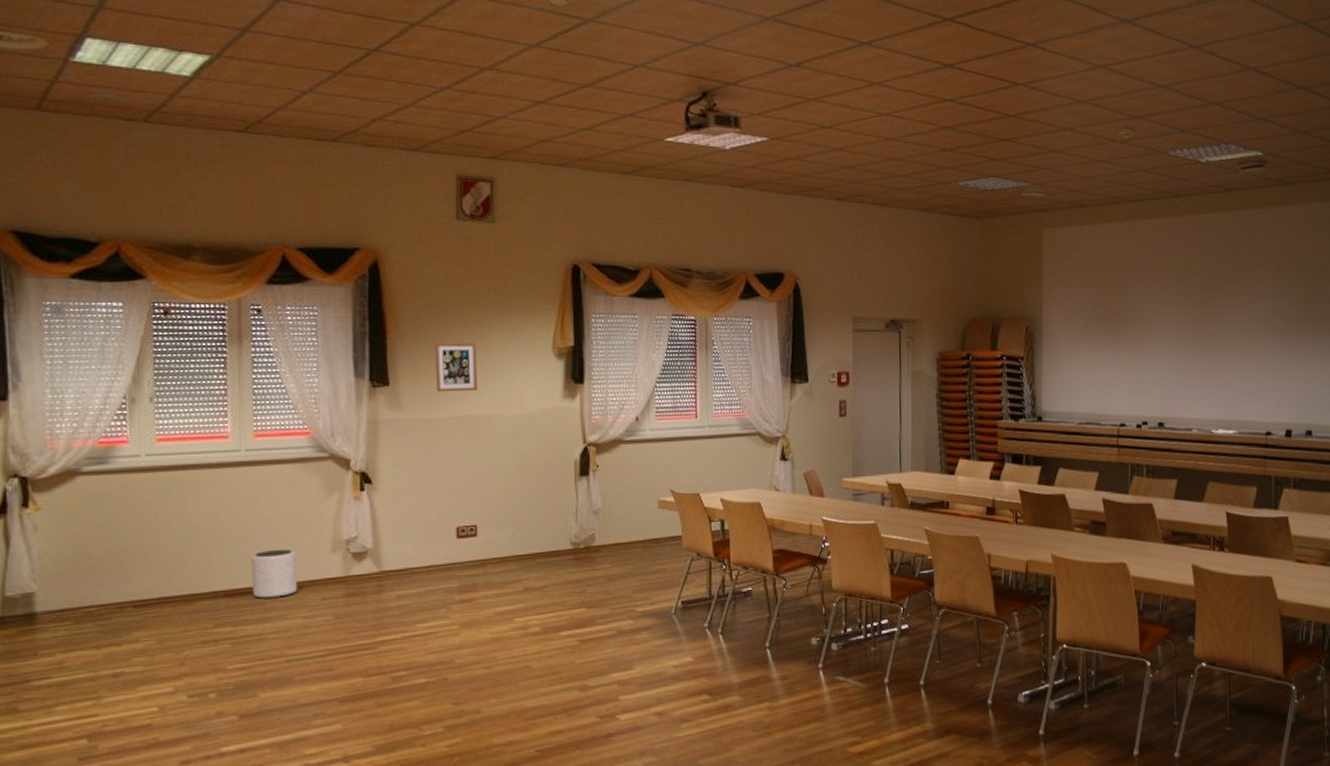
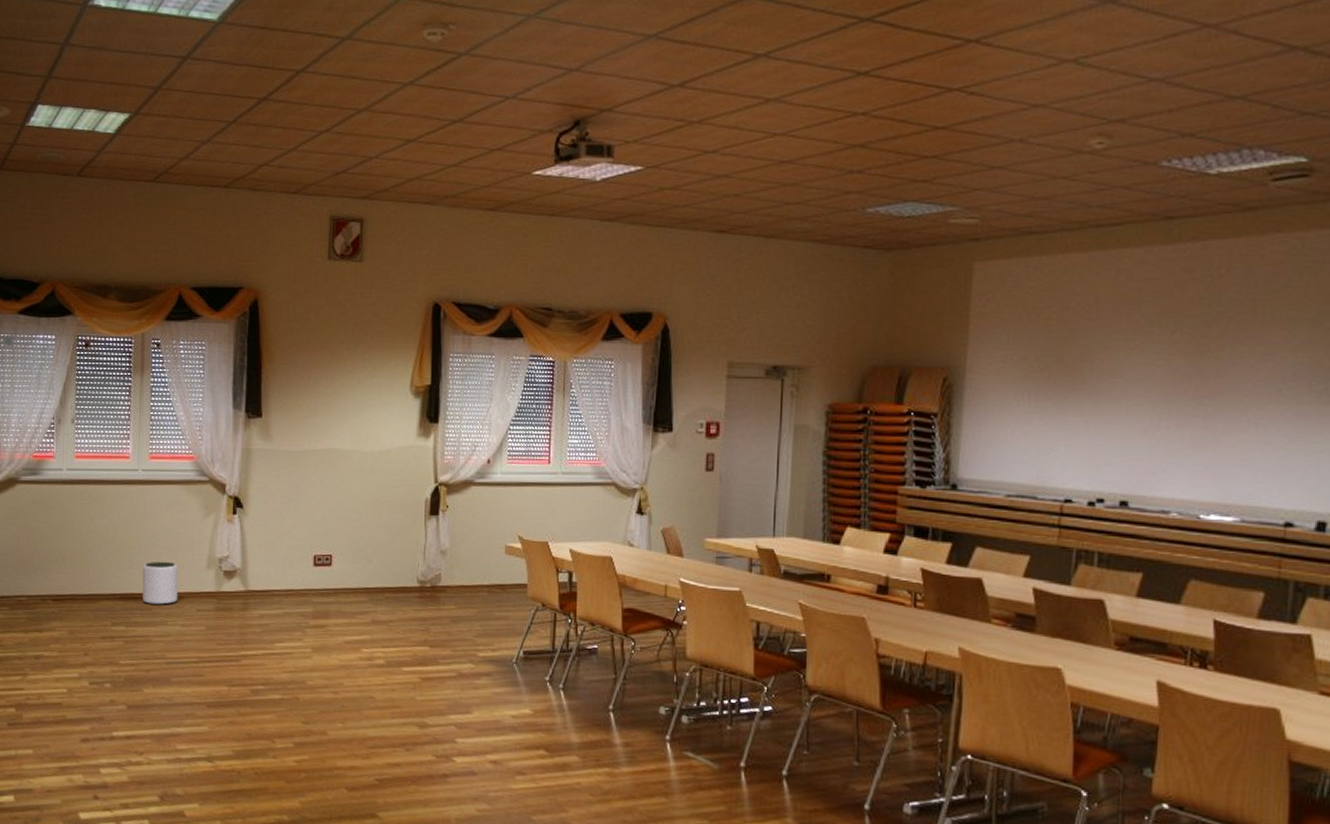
picture frame: present [434,342,478,392] -> none [302,378,340,426]

